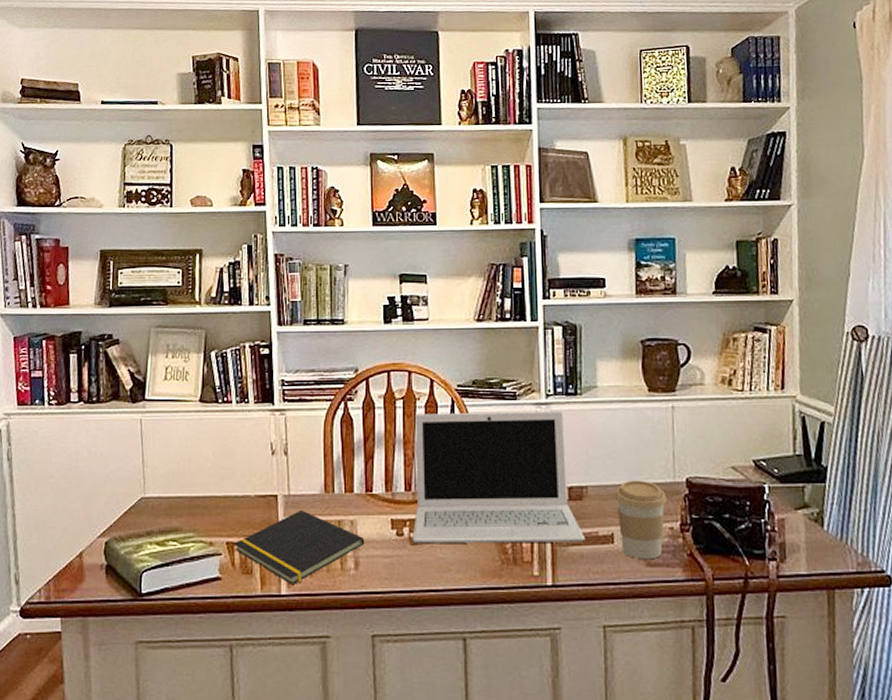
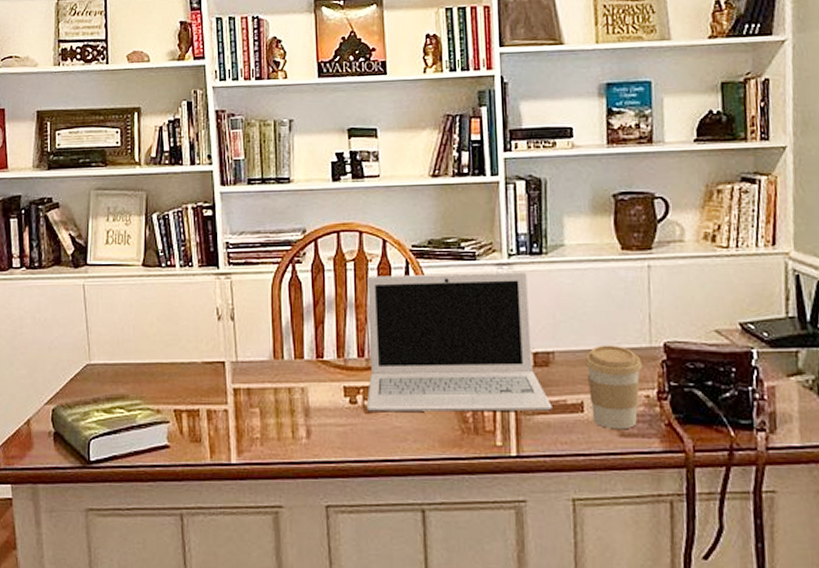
notepad: present [234,509,365,584] -> none [181,376,317,453]

